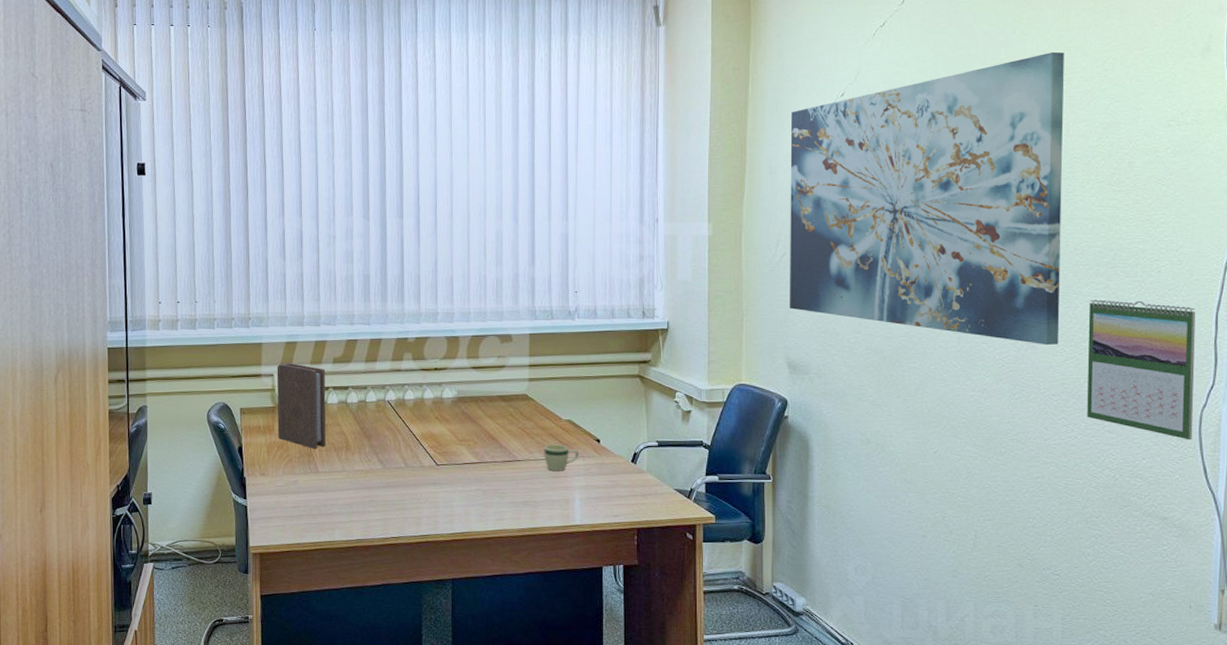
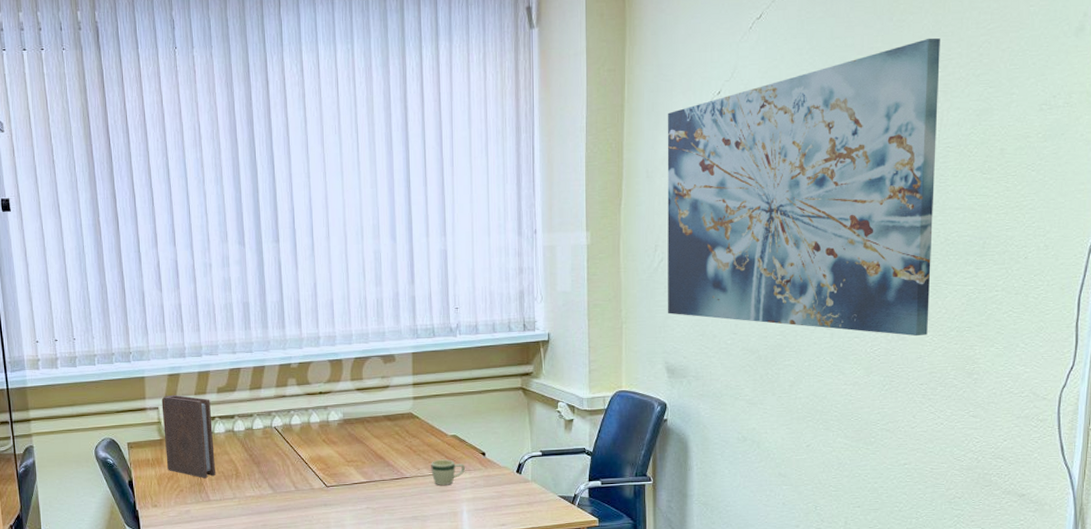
calendar: present [1087,299,1196,441] -> none [953,287,1060,420]

